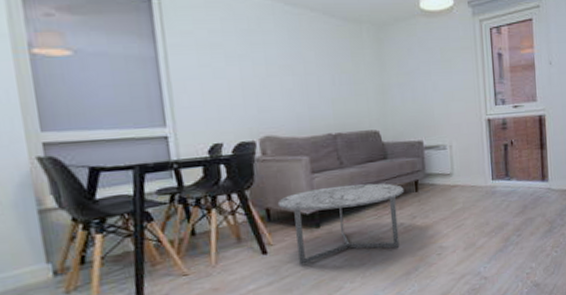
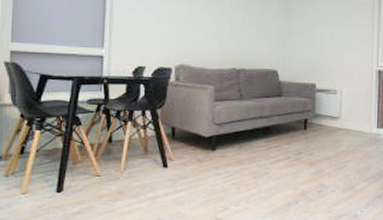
coffee table: present [277,183,405,265] -> none [182,115,294,182]

